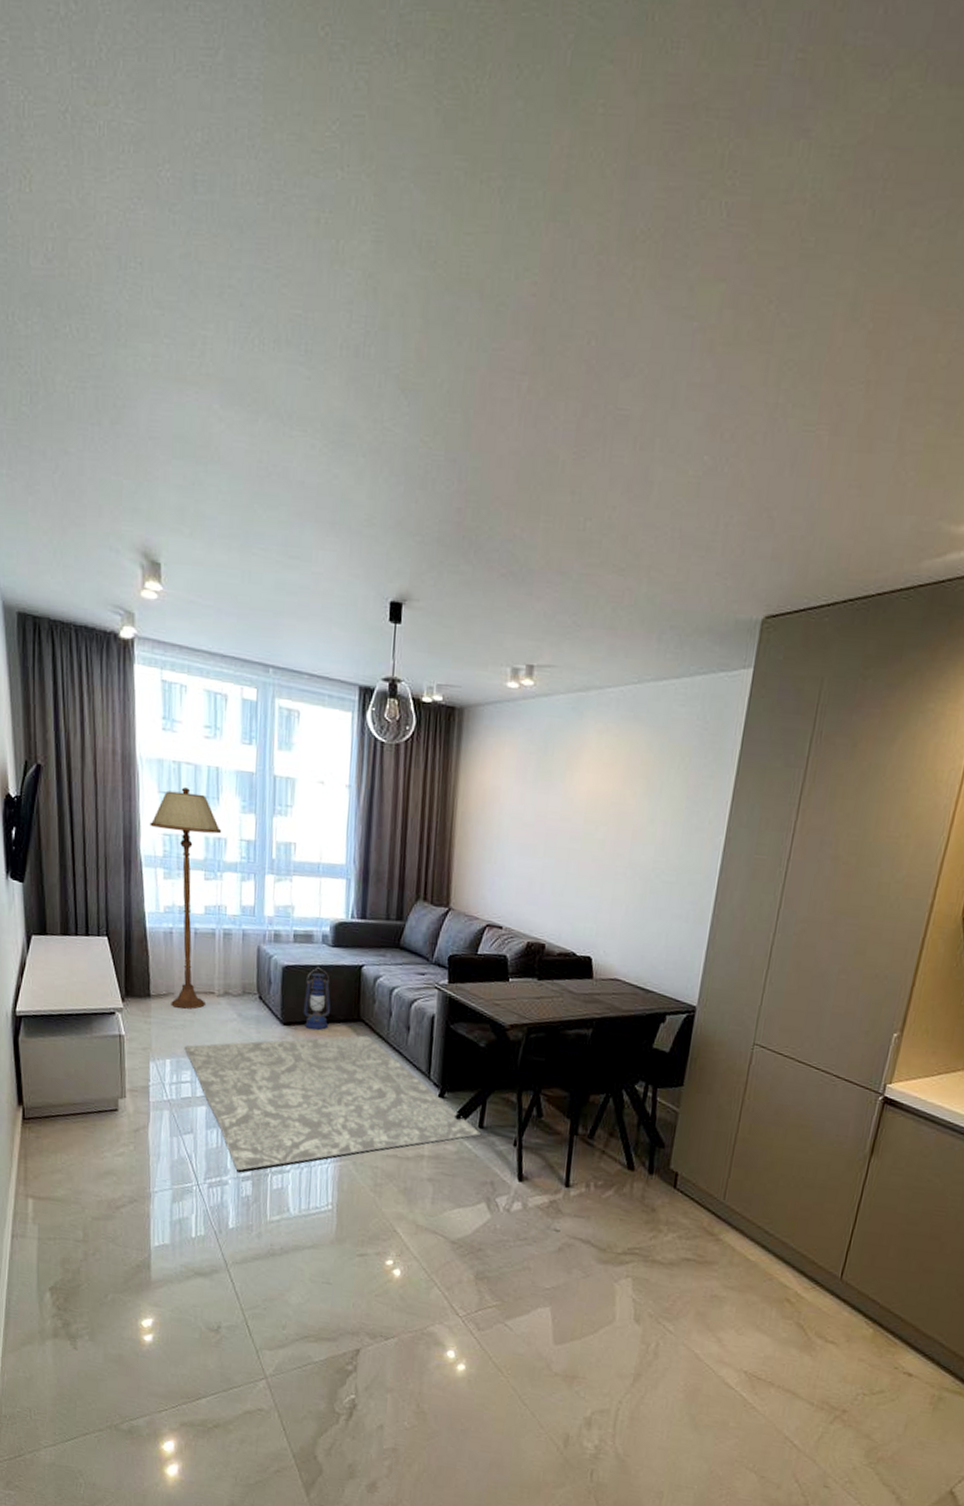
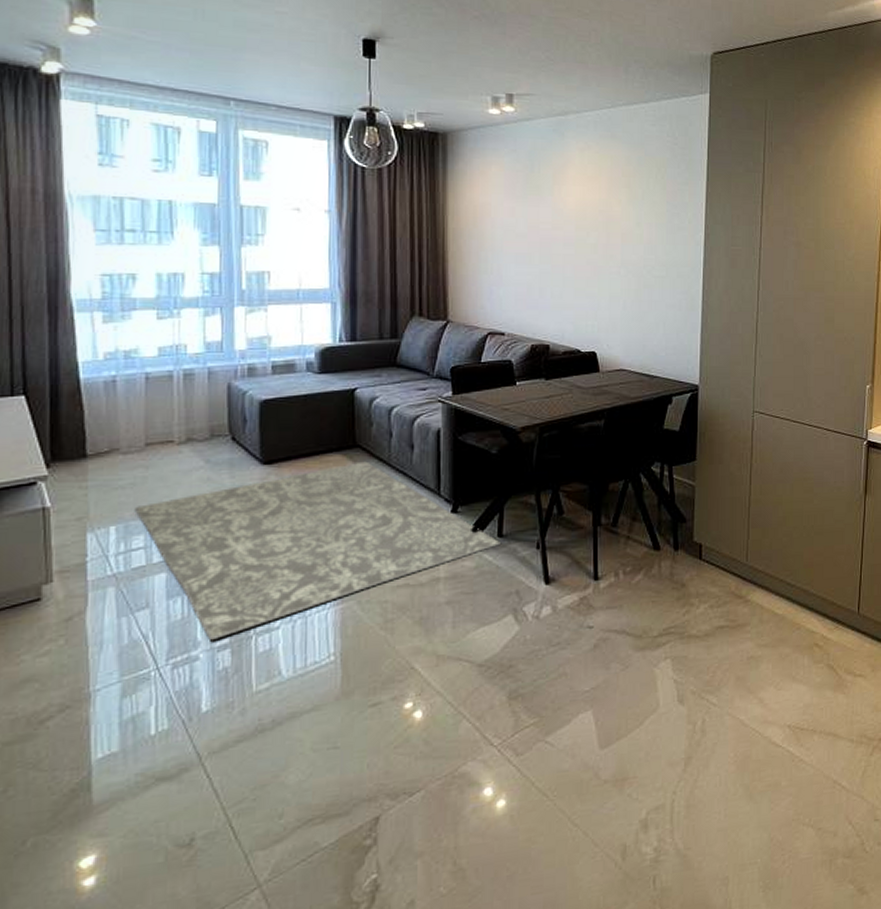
floor lamp: present [150,787,222,1009] -> none [83,224,178,465]
lantern: present [303,967,331,1031] -> none [287,397,321,465]

